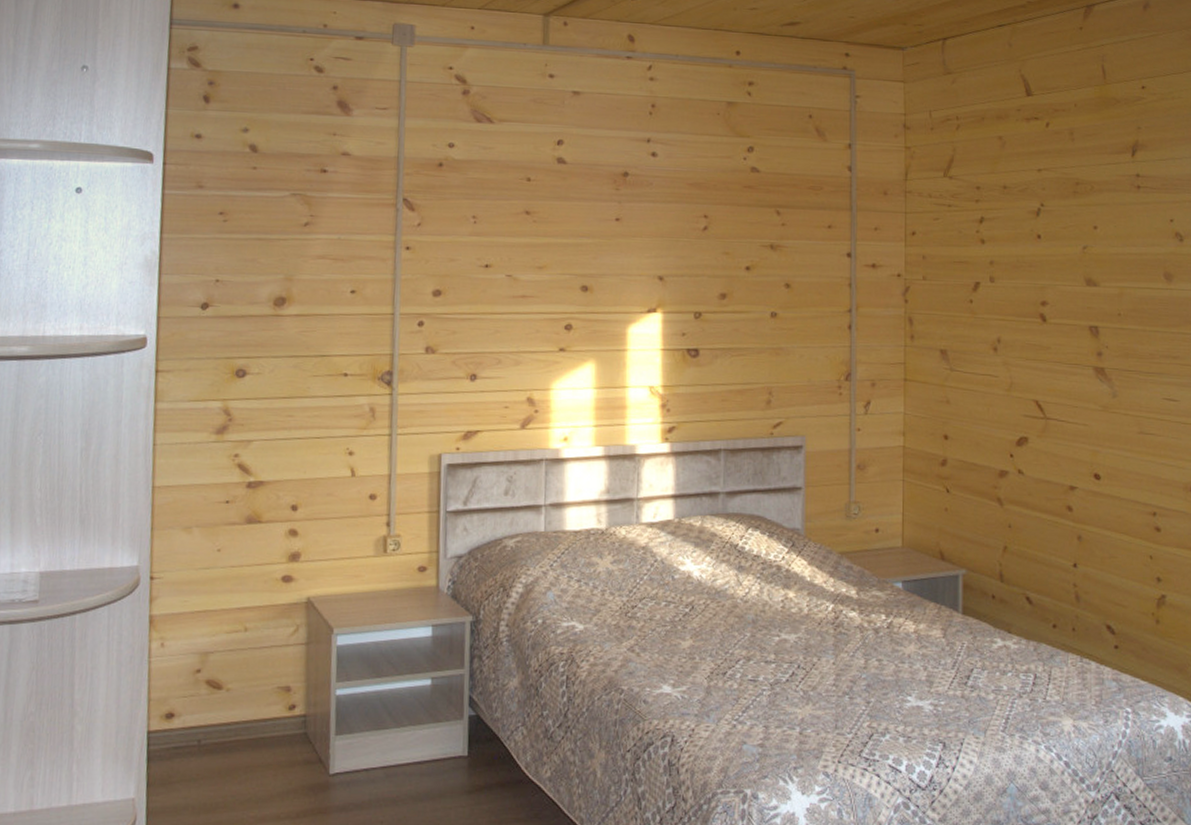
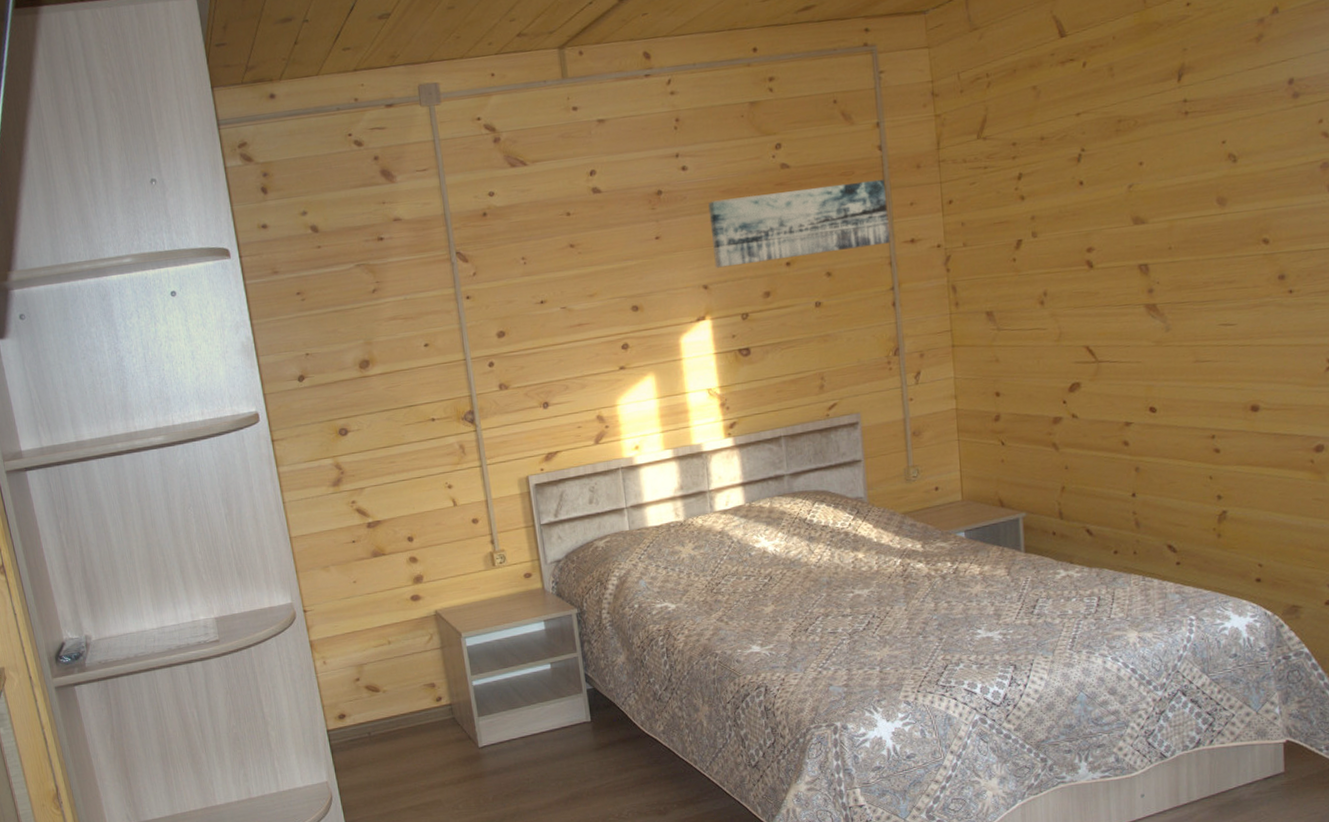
wall art: none [673,192,852,265] -> present [708,179,890,268]

